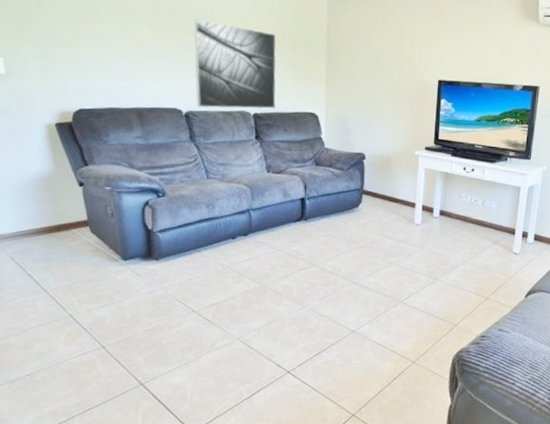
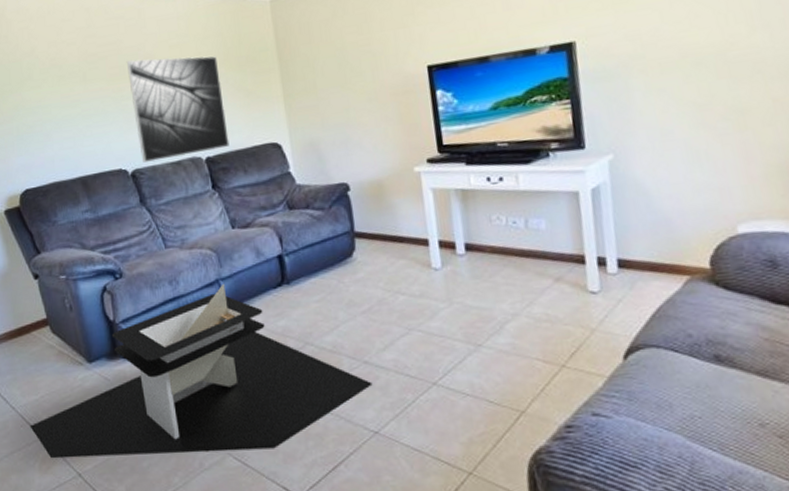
coffee table: none [59,213,357,337] -> present [29,283,373,459]

